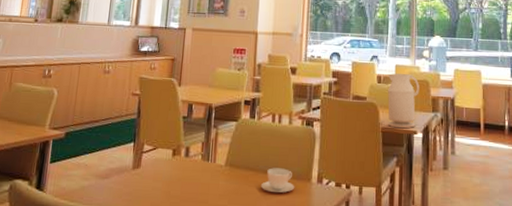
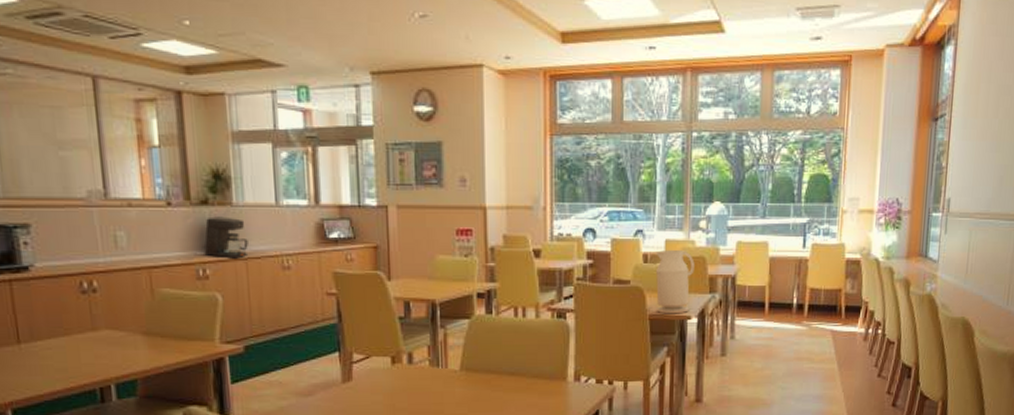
coffee maker: none [52,31,84,63] -> present [204,216,248,259]
teacup: present [260,168,295,193] -> none [506,368,548,395]

